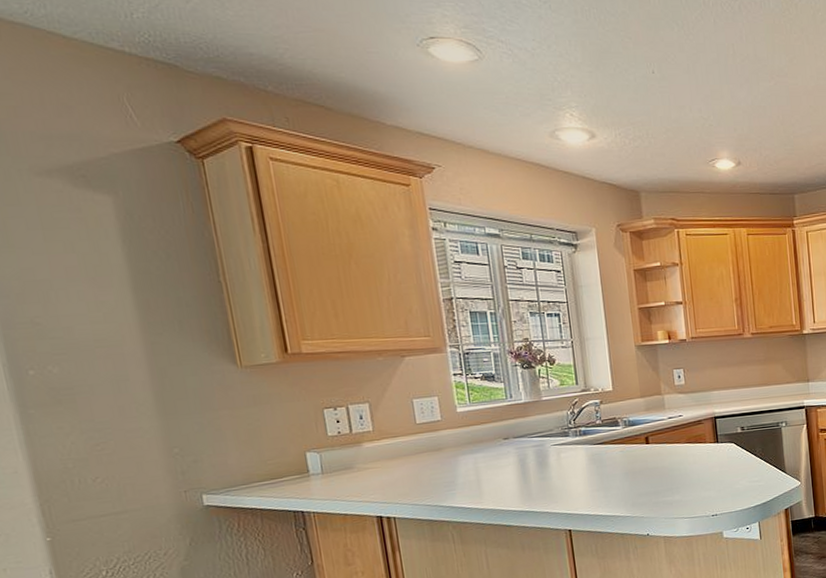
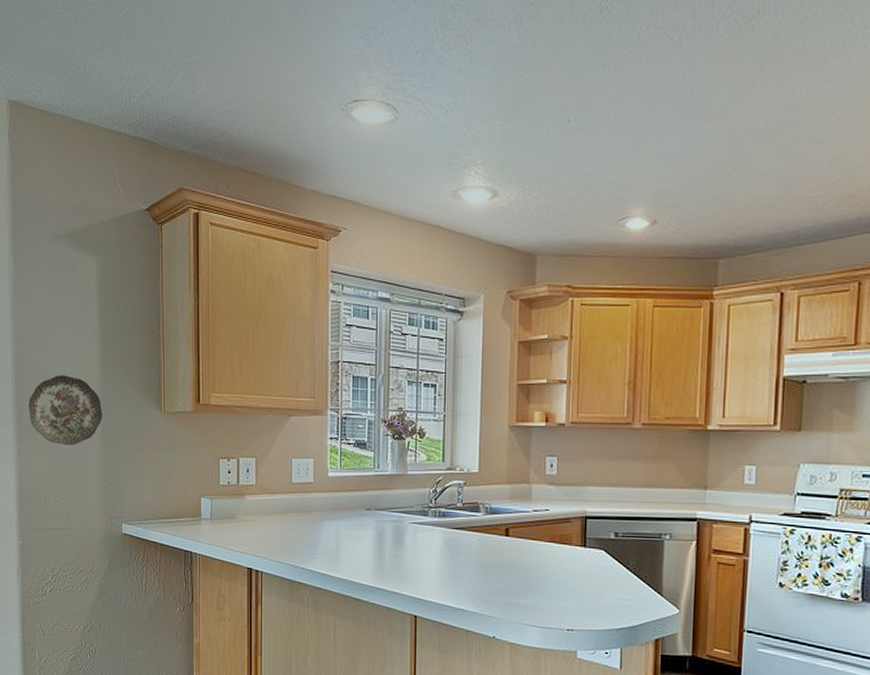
decorative plate: none [31,335,153,417] -> present [28,375,102,446]

